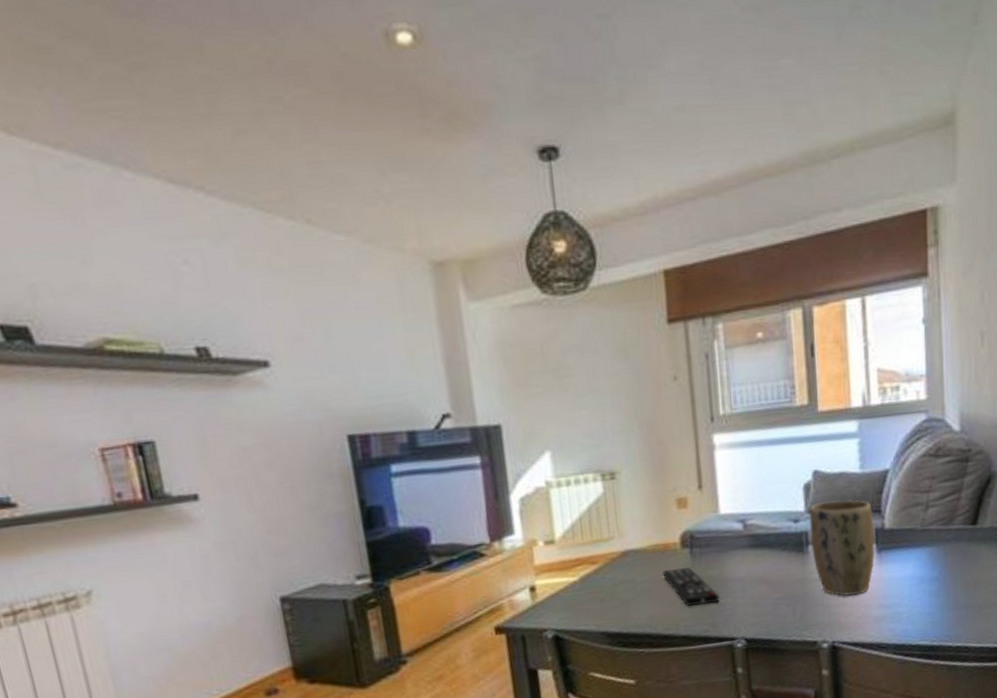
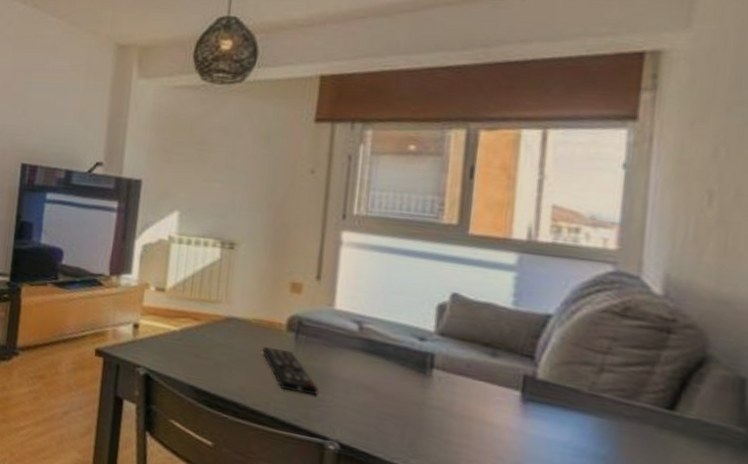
plant pot: present [809,499,875,596] -> none [435,327,524,443]

